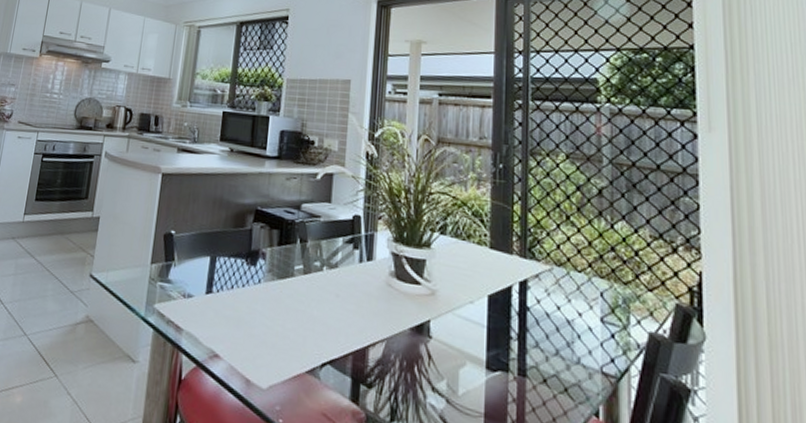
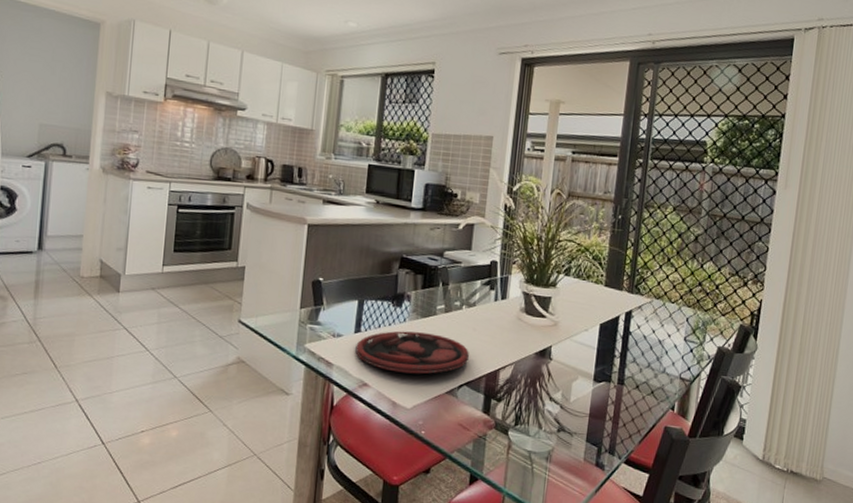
plate: none [206,293,332,348] -> present [355,331,469,374]

